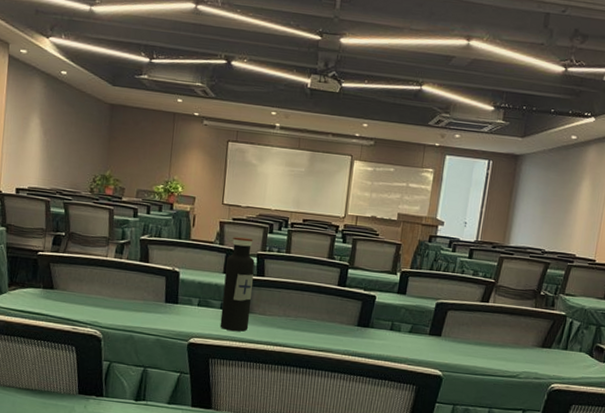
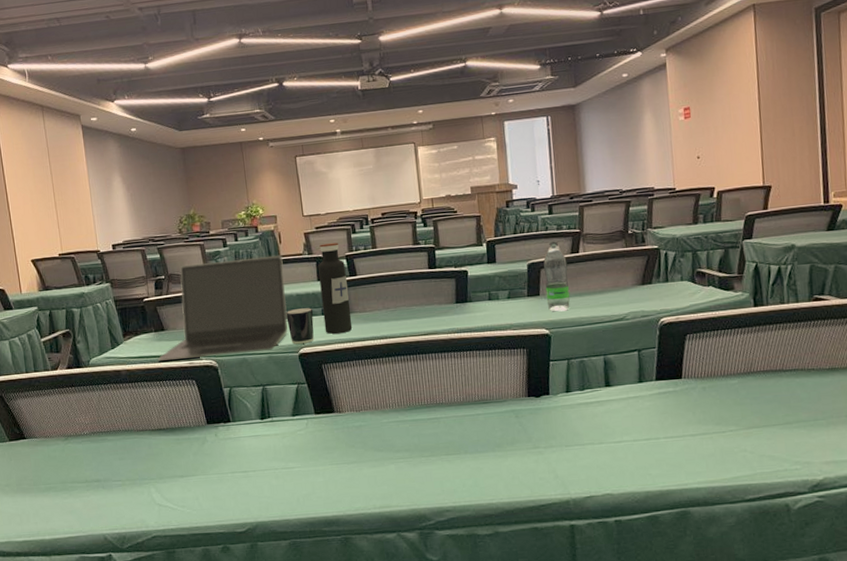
laptop: none [40,227,193,333] -> present [157,256,288,361]
mug: none [183,296,212,334] -> present [286,308,314,344]
bottle: none [446,285,476,357] -> present [543,241,570,312]

